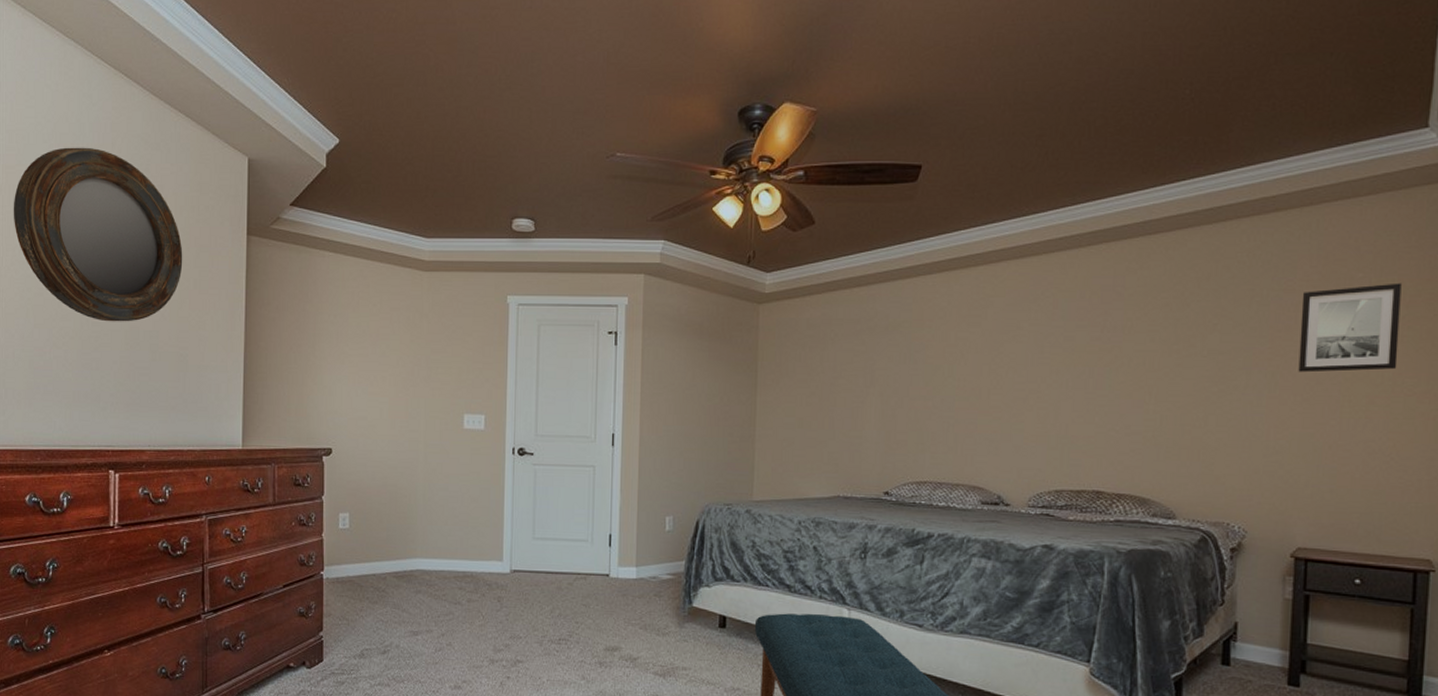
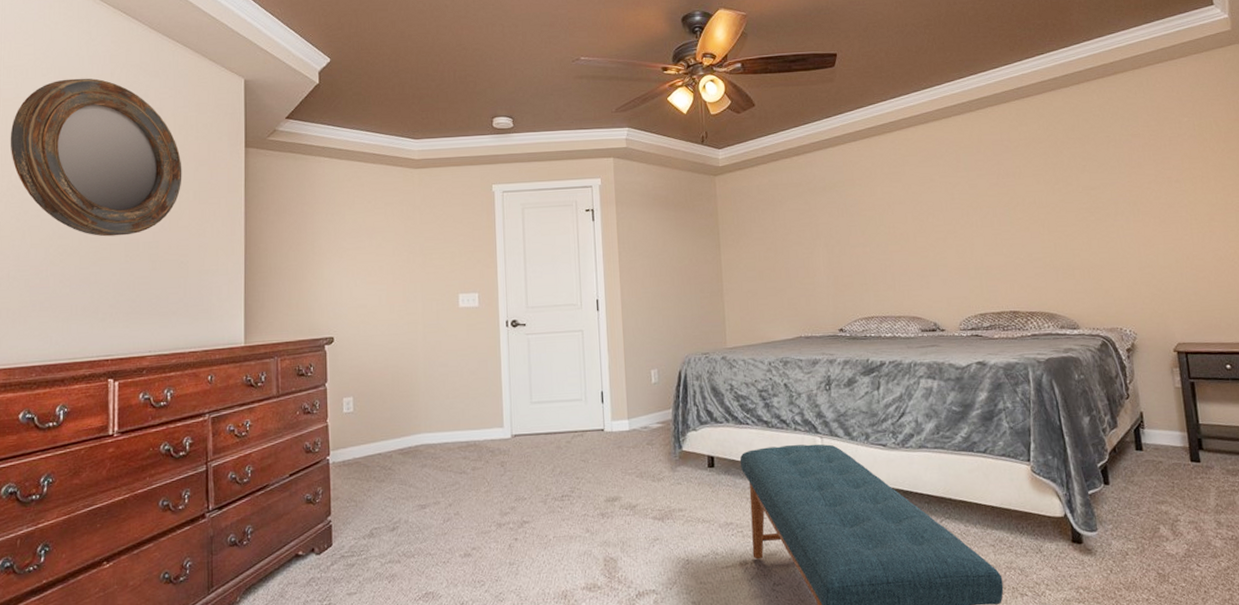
wall art: present [1298,283,1402,373] -> none [1146,123,1226,199]

